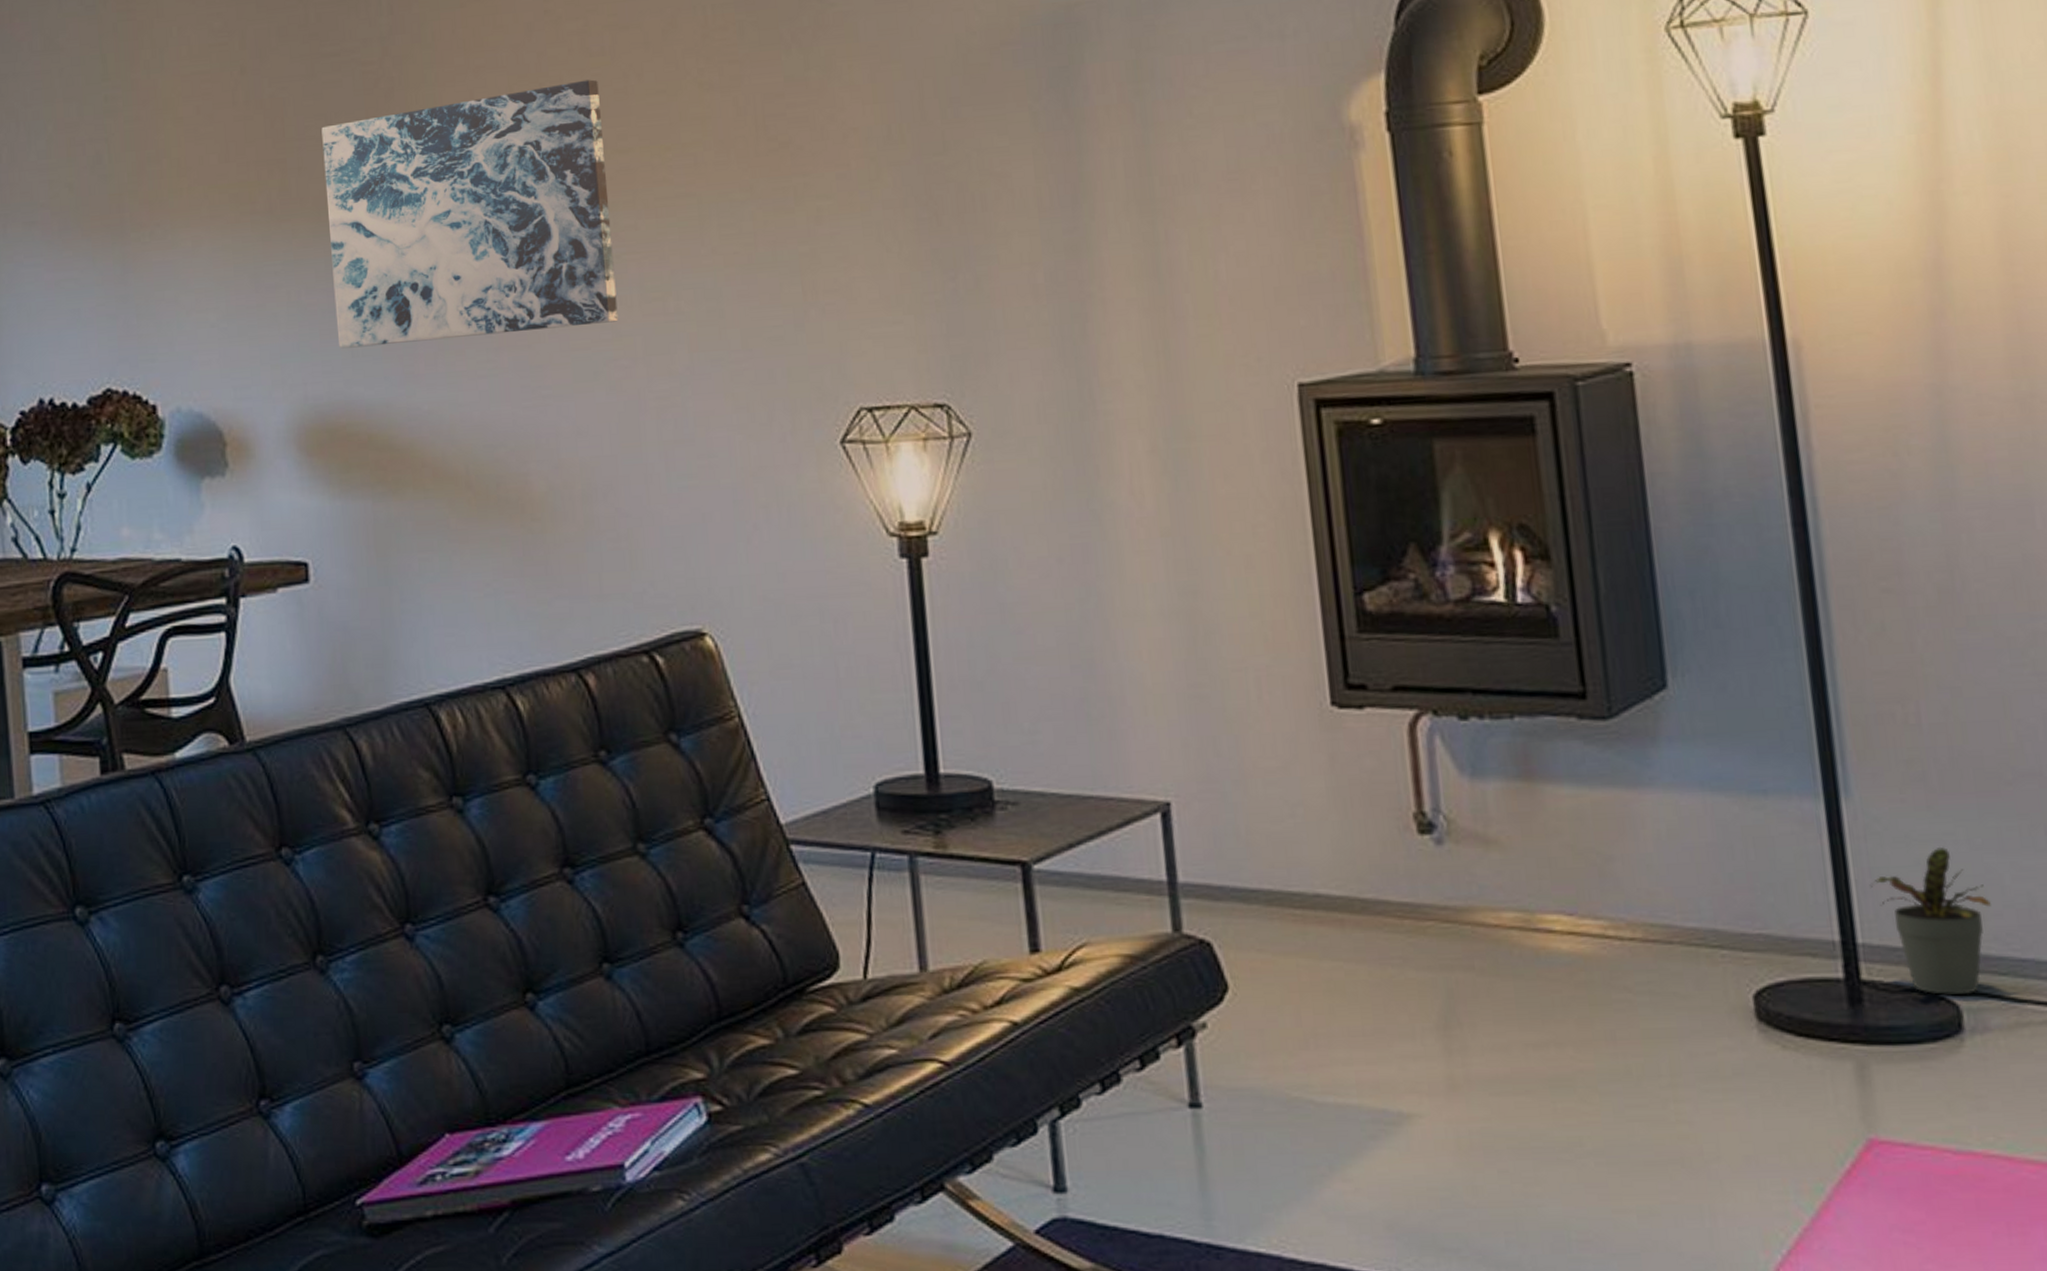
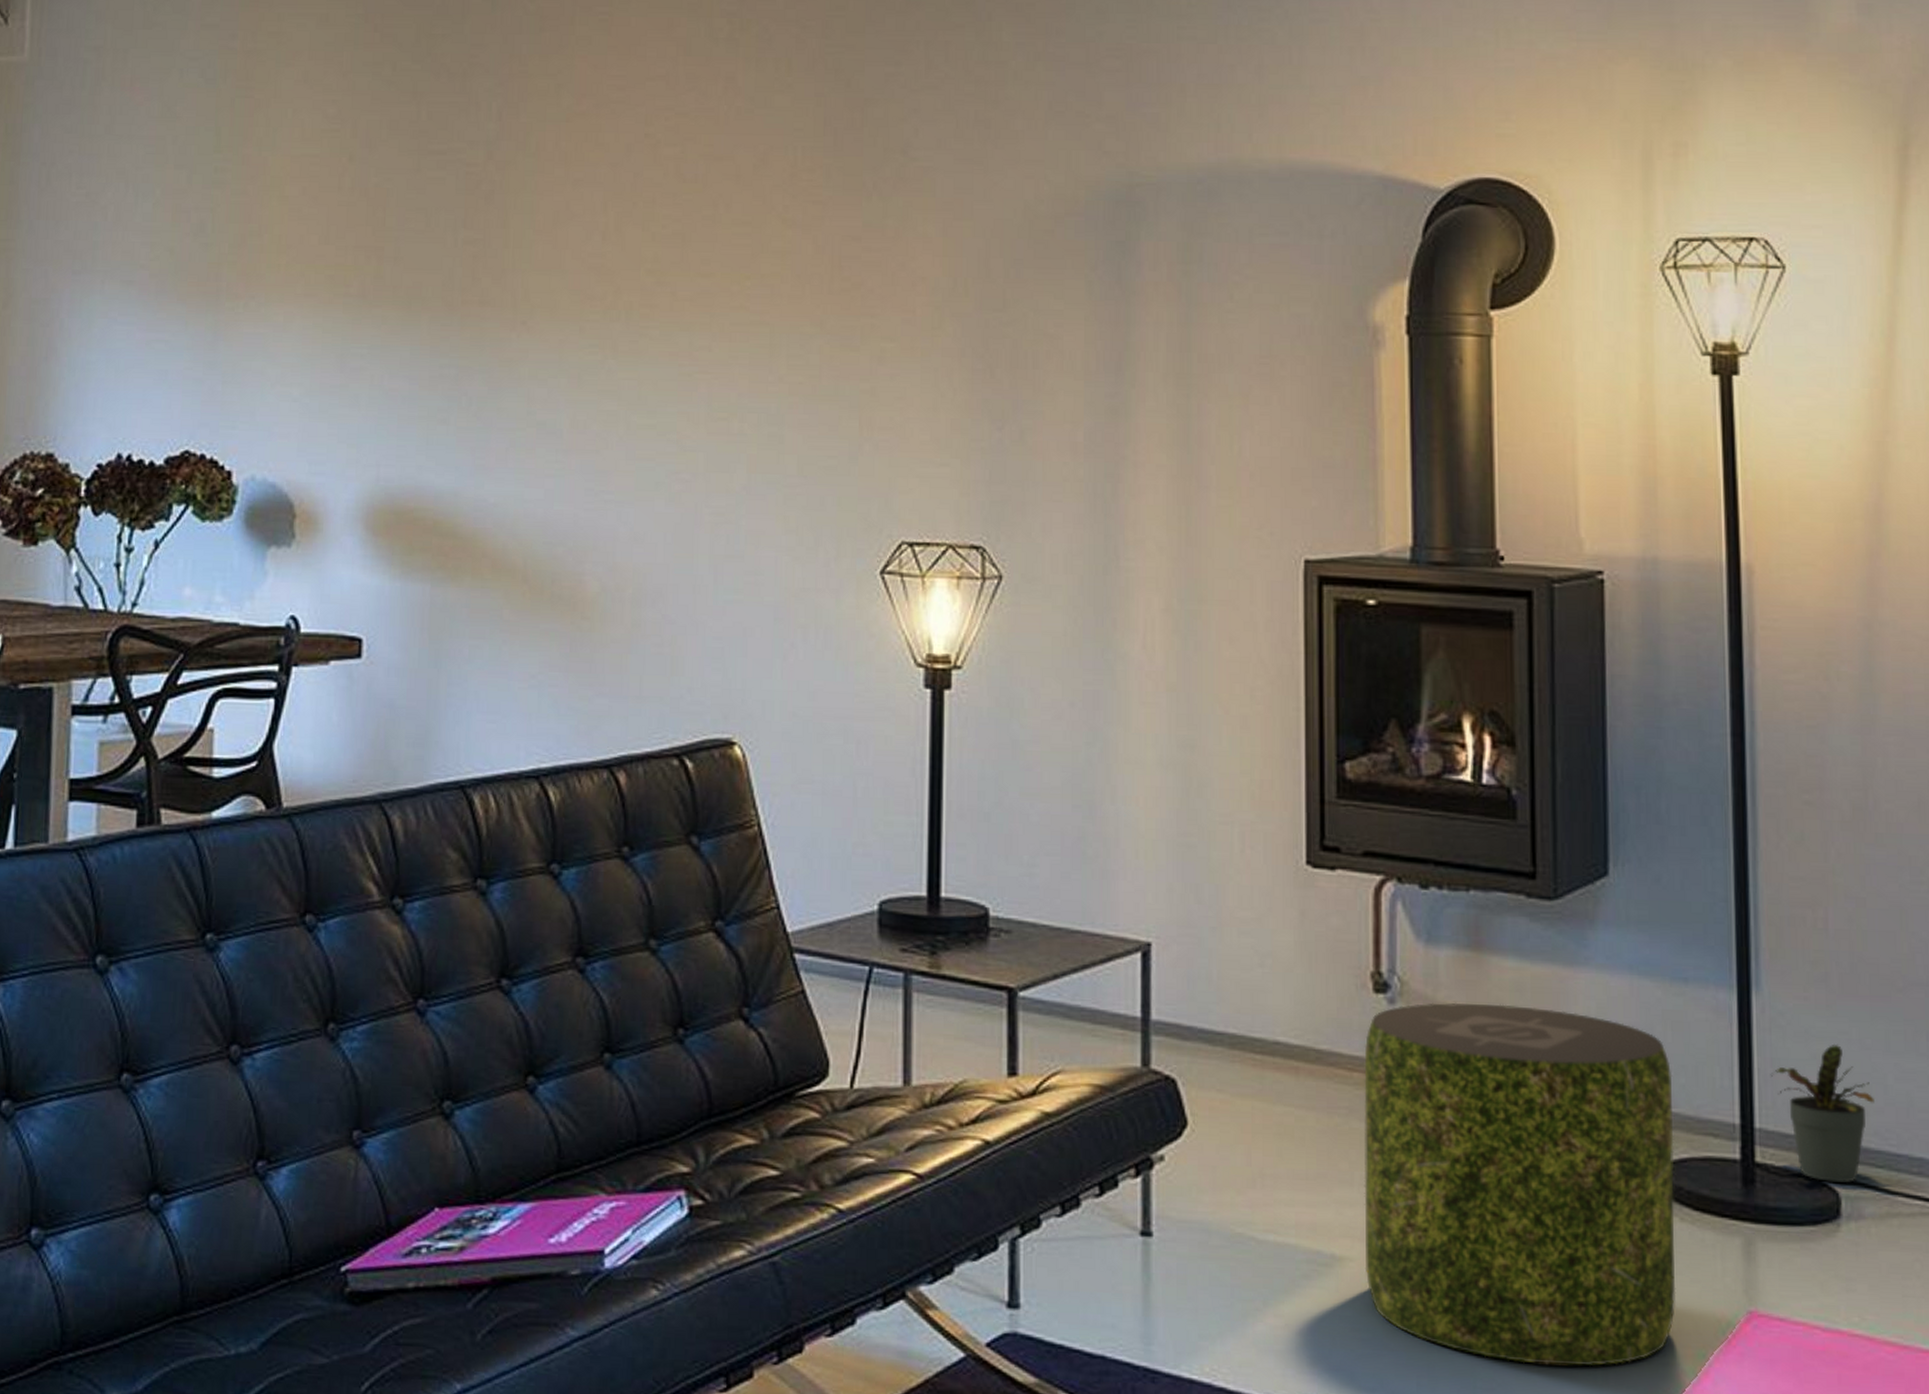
wall art: present [321,79,618,349] -> none [415,204,688,437]
pouf: none [1413,834,1785,1211] -> present [1364,1002,1676,1367]

